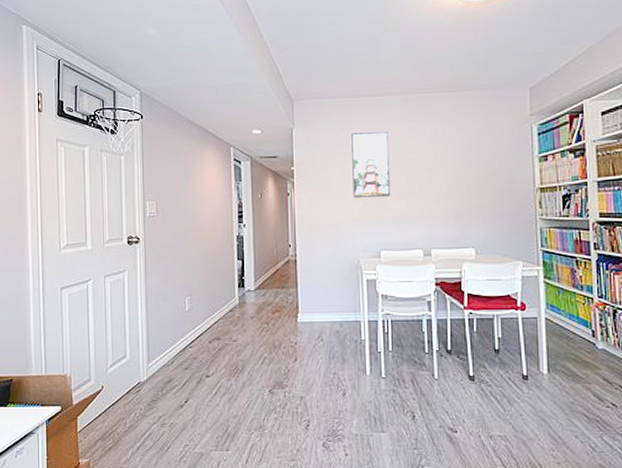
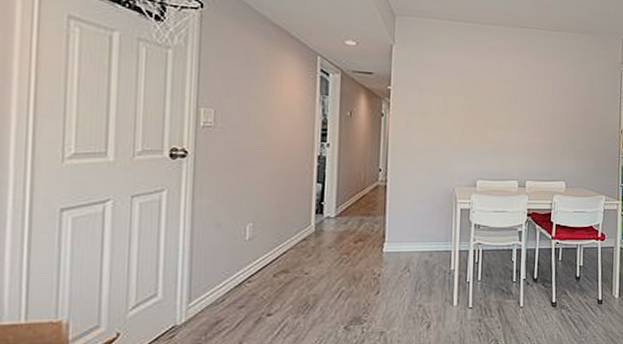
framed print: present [351,132,391,199] -> none [453,58,493,126]

